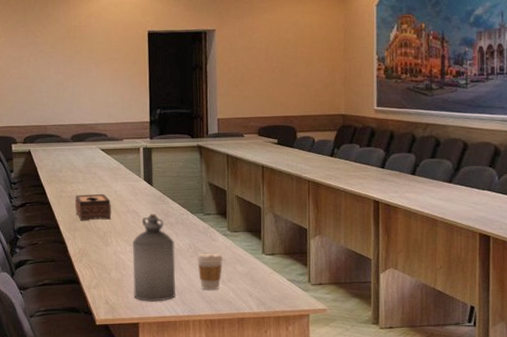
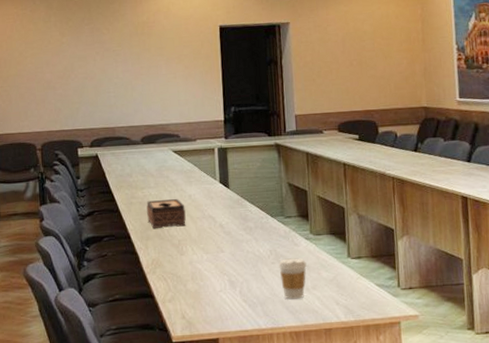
bottle: present [132,213,176,302] -> none [209,218,257,315]

